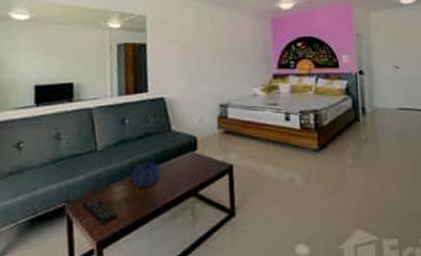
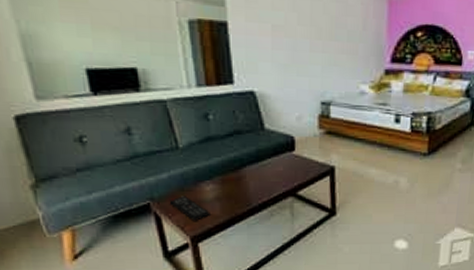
decorative bowl: present [131,161,161,187] -> none [222,161,256,187]

